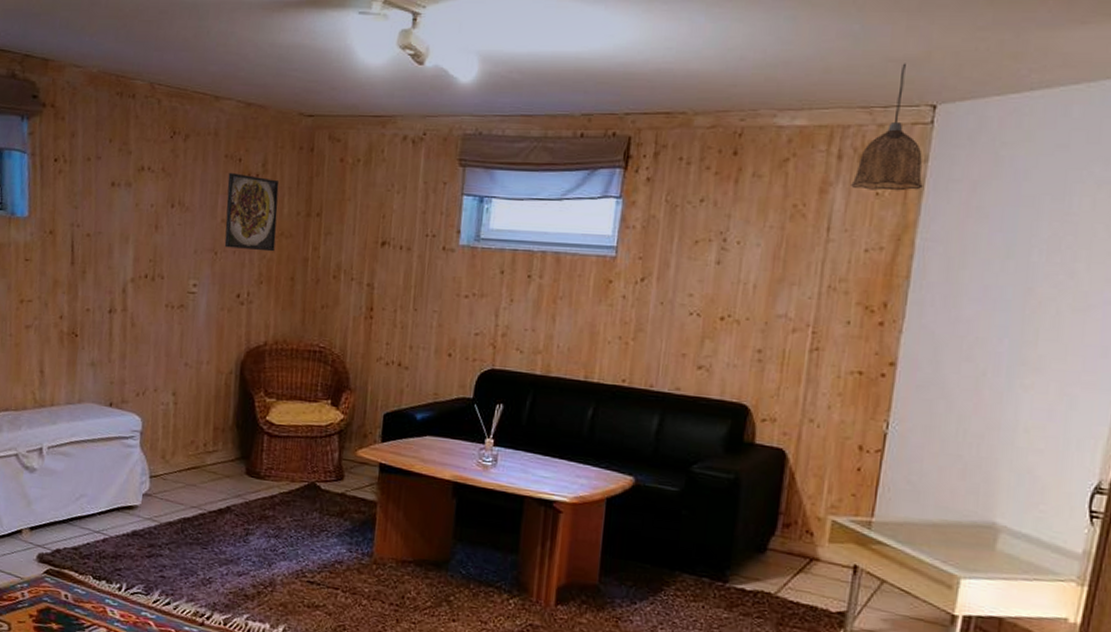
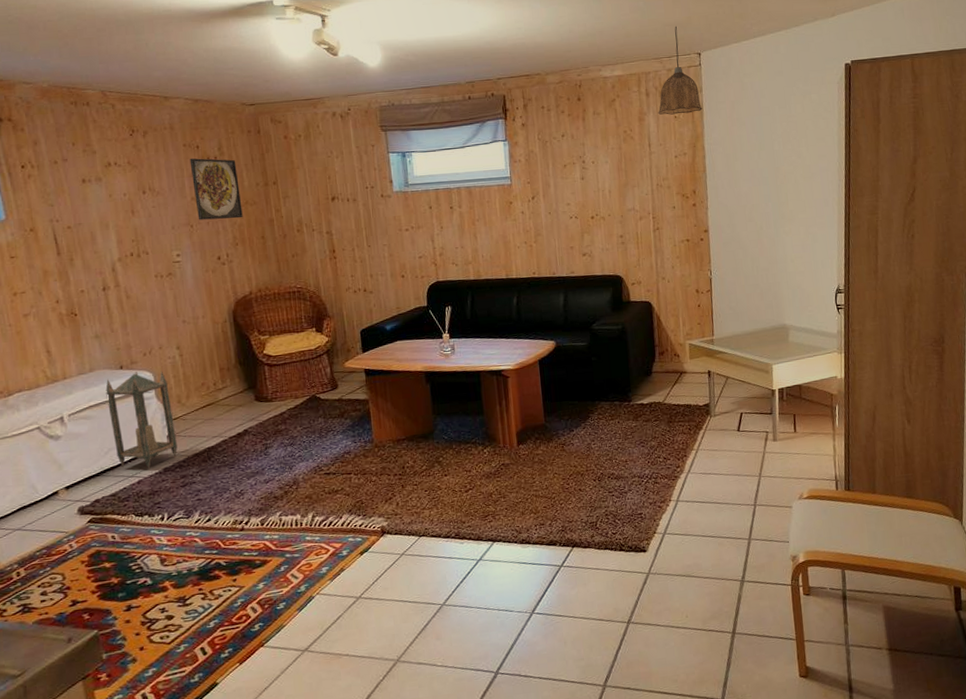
lantern: none [87,413,155,528] -> present [105,371,178,469]

